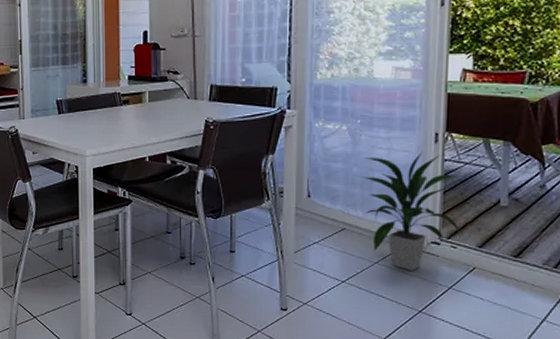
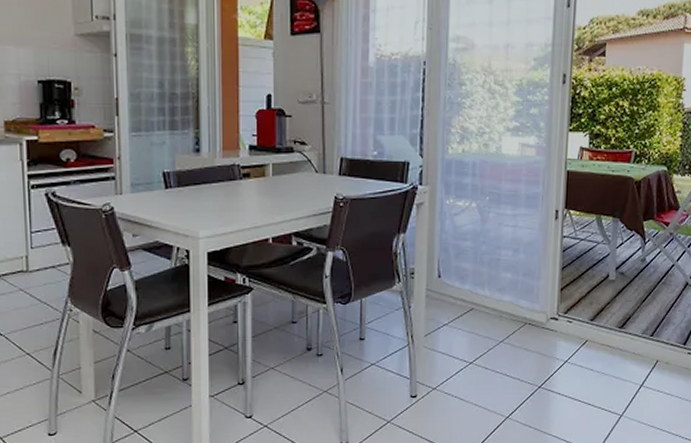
indoor plant: present [360,151,464,271] -> none [488,228,578,347]

